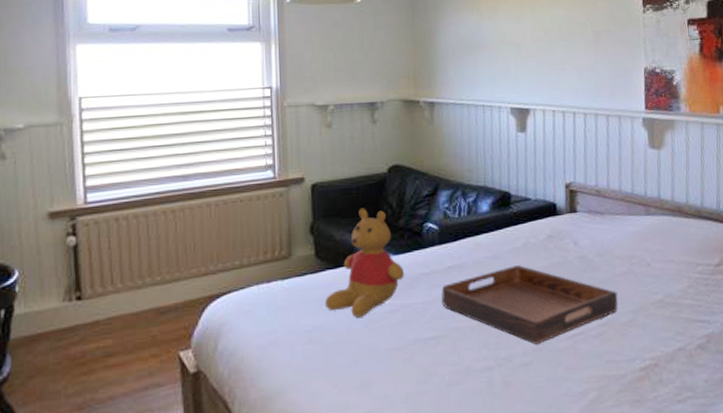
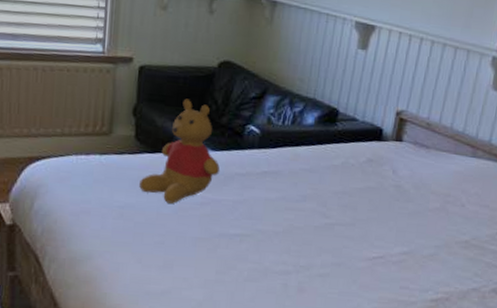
serving tray: present [441,265,618,345] -> none [252,182,426,260]

